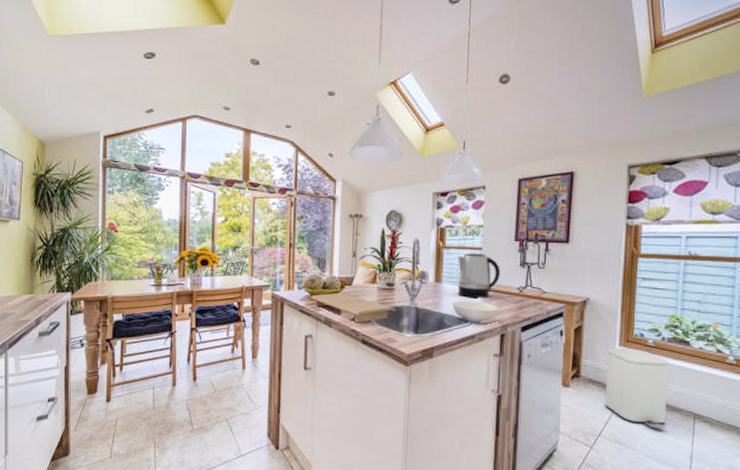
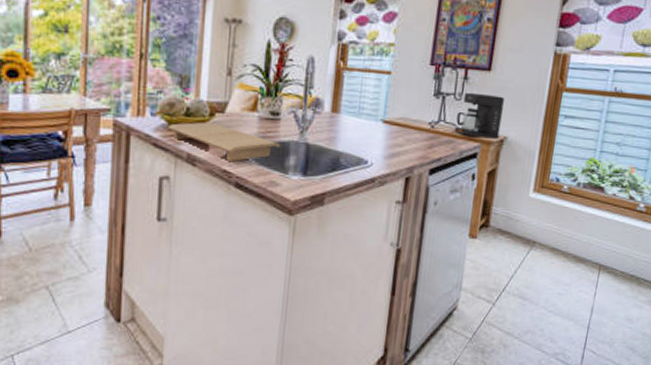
bowl: present [452,300,500,323] -> none [350,135,407,164]
kettle: present [457,252,500,299] -> none [358,76,411,135]
coffee maker: none [540,261,583,300] -> present [454,92,504,139]
pedal bin: present [604,347,669,429] -> none [512,193,582,282]

